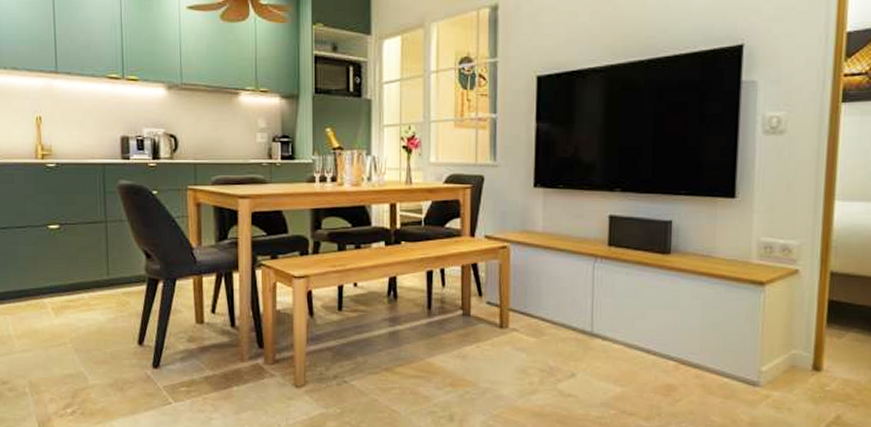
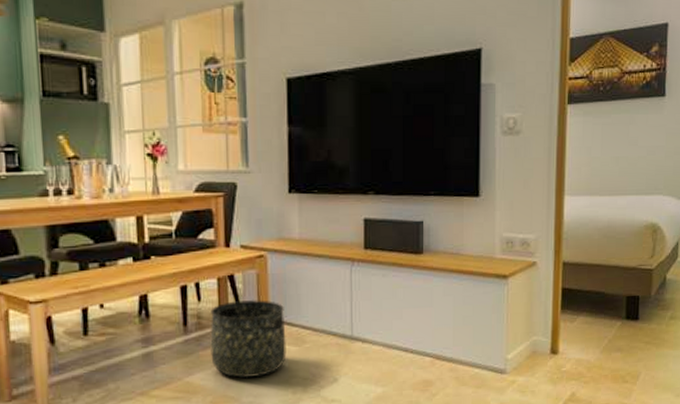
basket: none [452,288,525,365] -> present [210,299,287,379]

